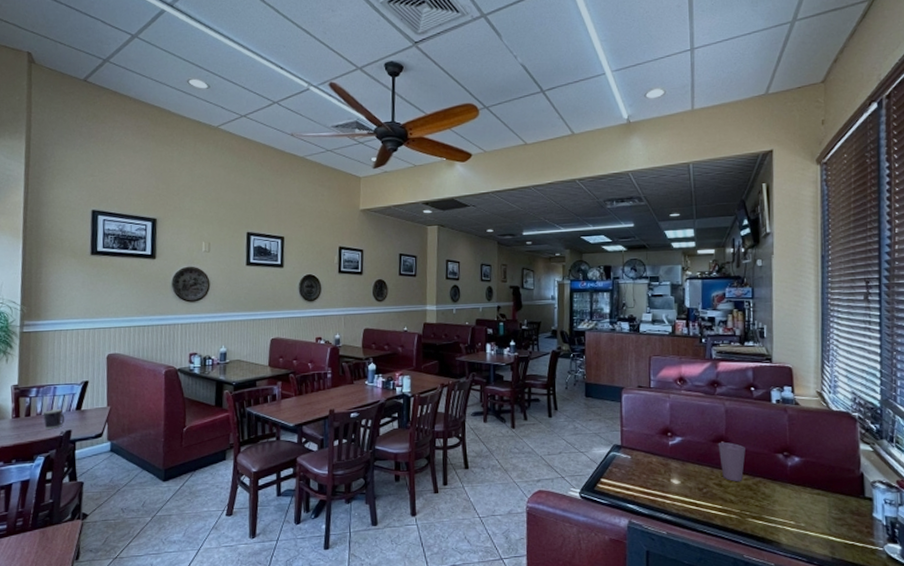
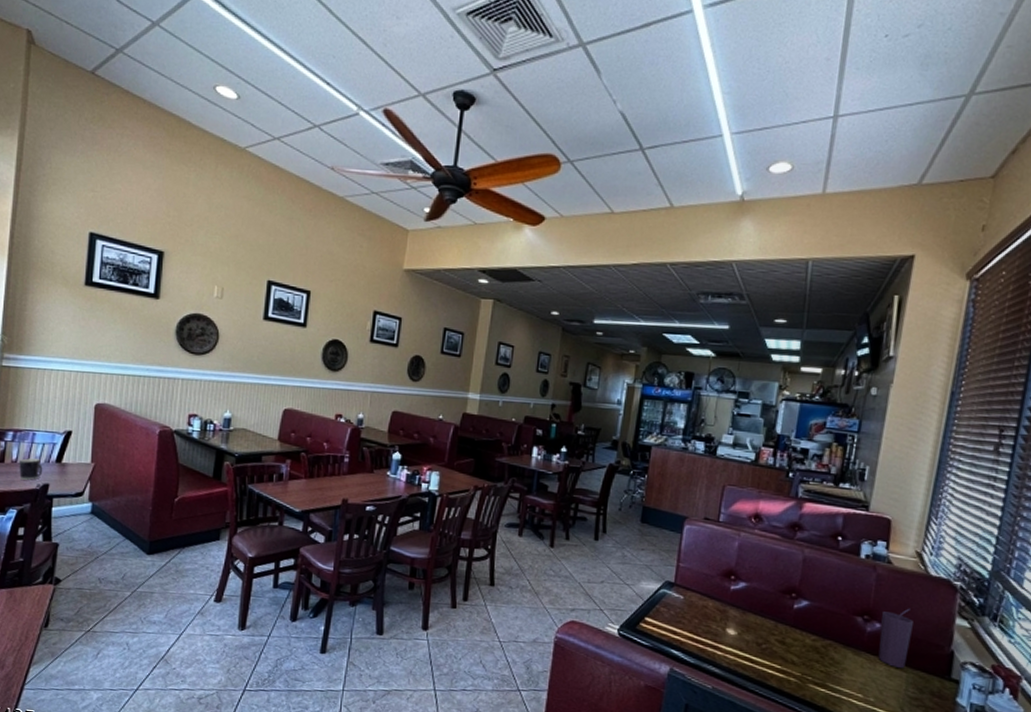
cup: present [718,442,745,482] -> none [787,595,820,643]
cup: none [798,441,826,495] -> present [878,608,913,669]

